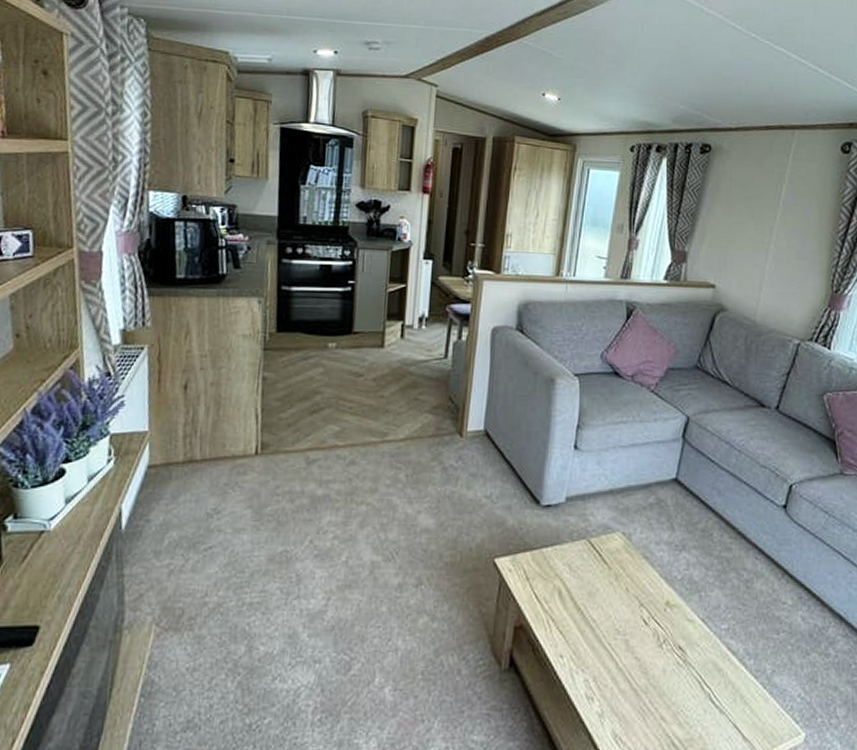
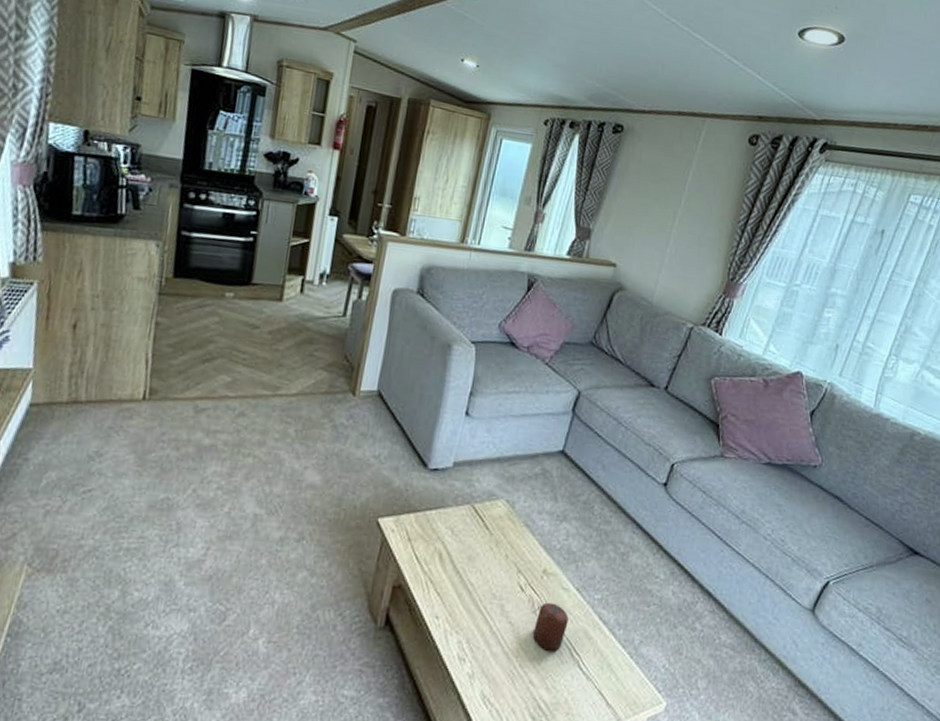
candle: none [660,635,696,685] -> present [532,602,569,651]

